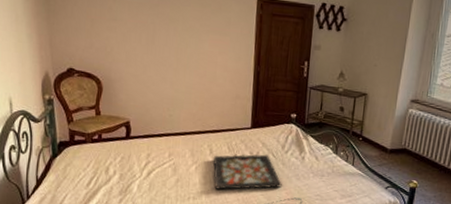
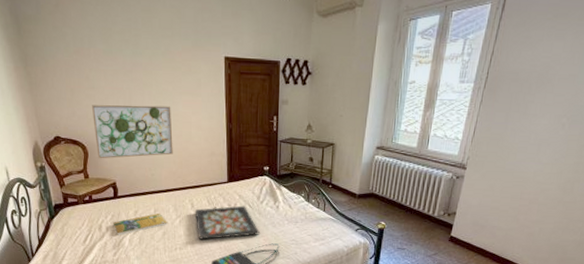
wall art: none [111,37,197,96] -> present [92,105,173,159]
booklet: none [121,157,182,180] -> present [113,213,167,235]

